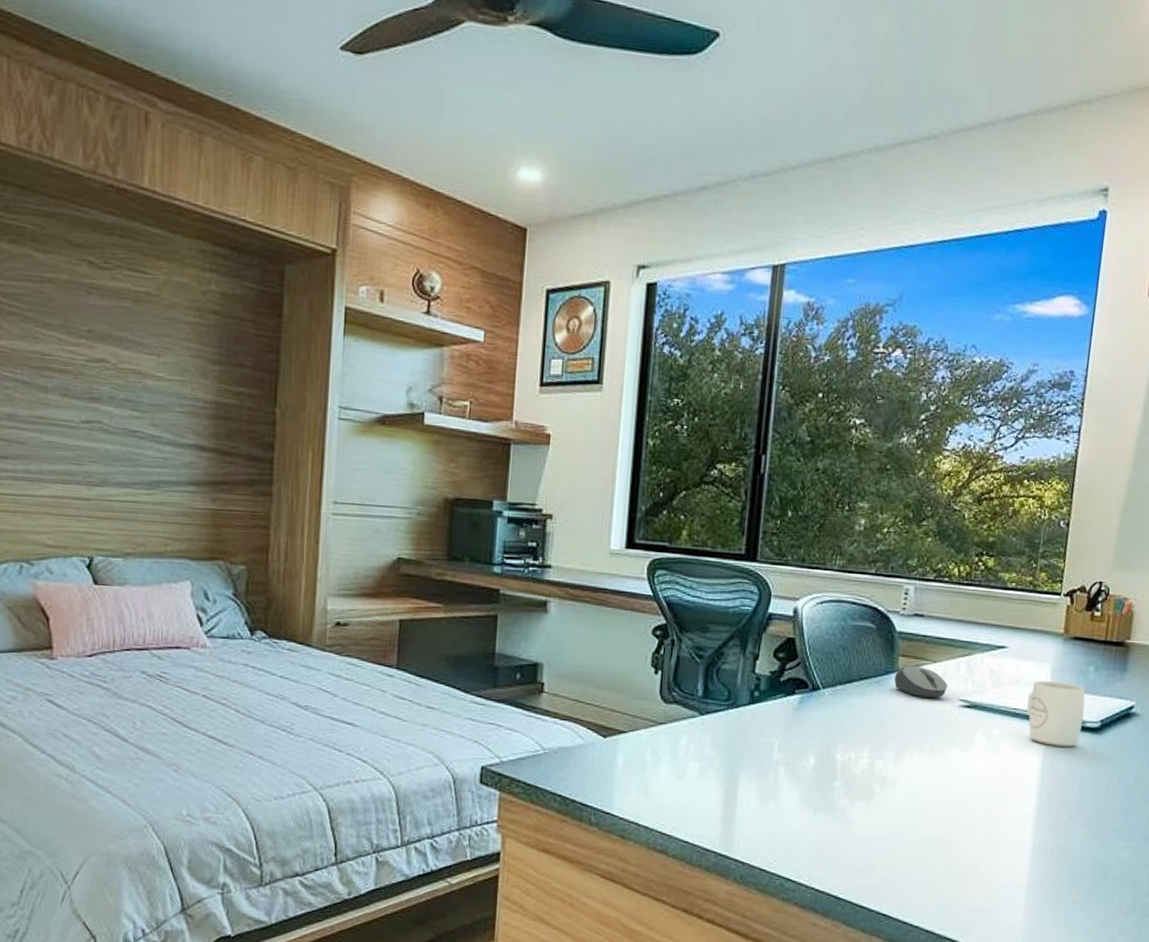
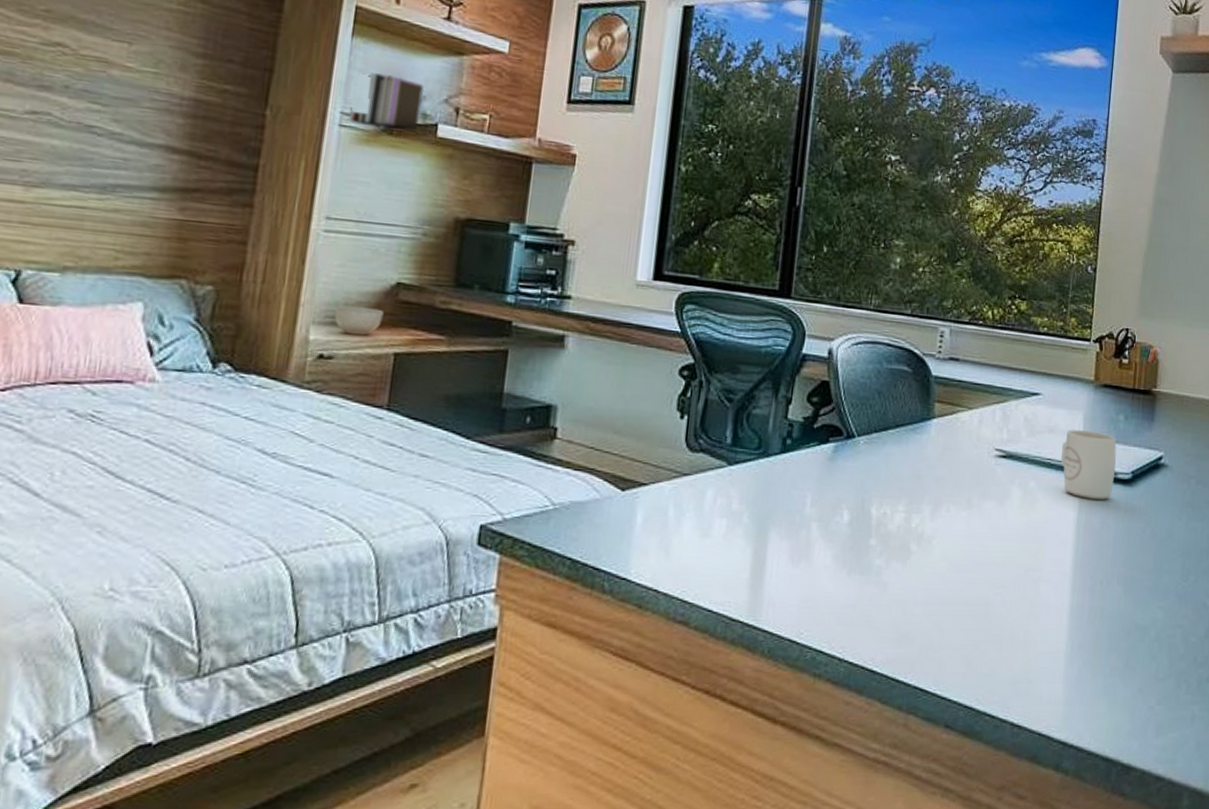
books: none [345,368,411,420] -> present [347,73,425,131]
bowl: none [346,579,389,605] -> present [334,305,385,336]
computer mouse: present [894,666,948,698] -> none [930,412,984,447]

